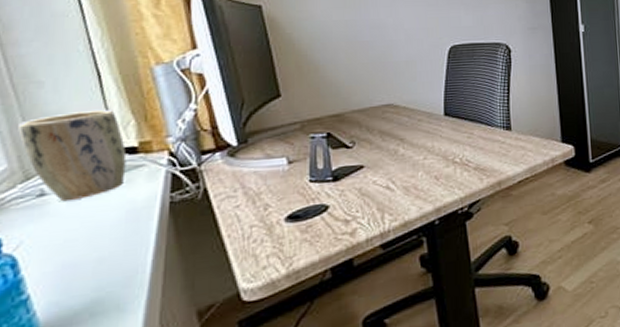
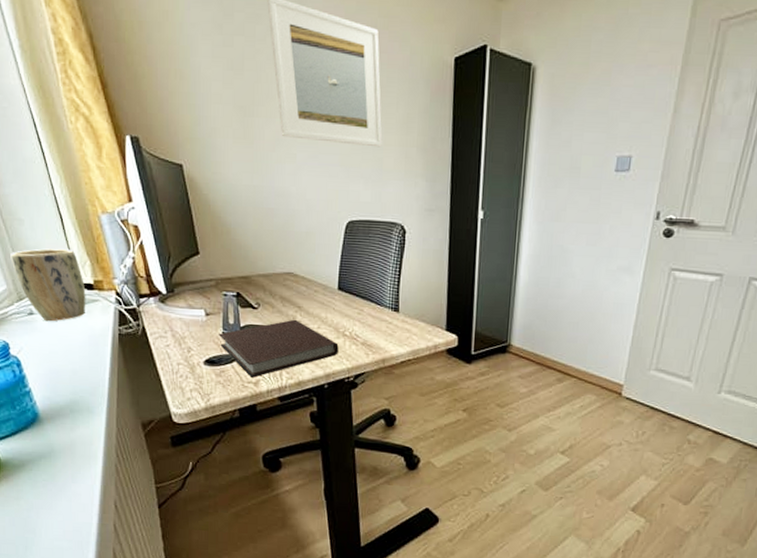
notebook: none [305,153,449,227] -> present [219,319,339,378]

